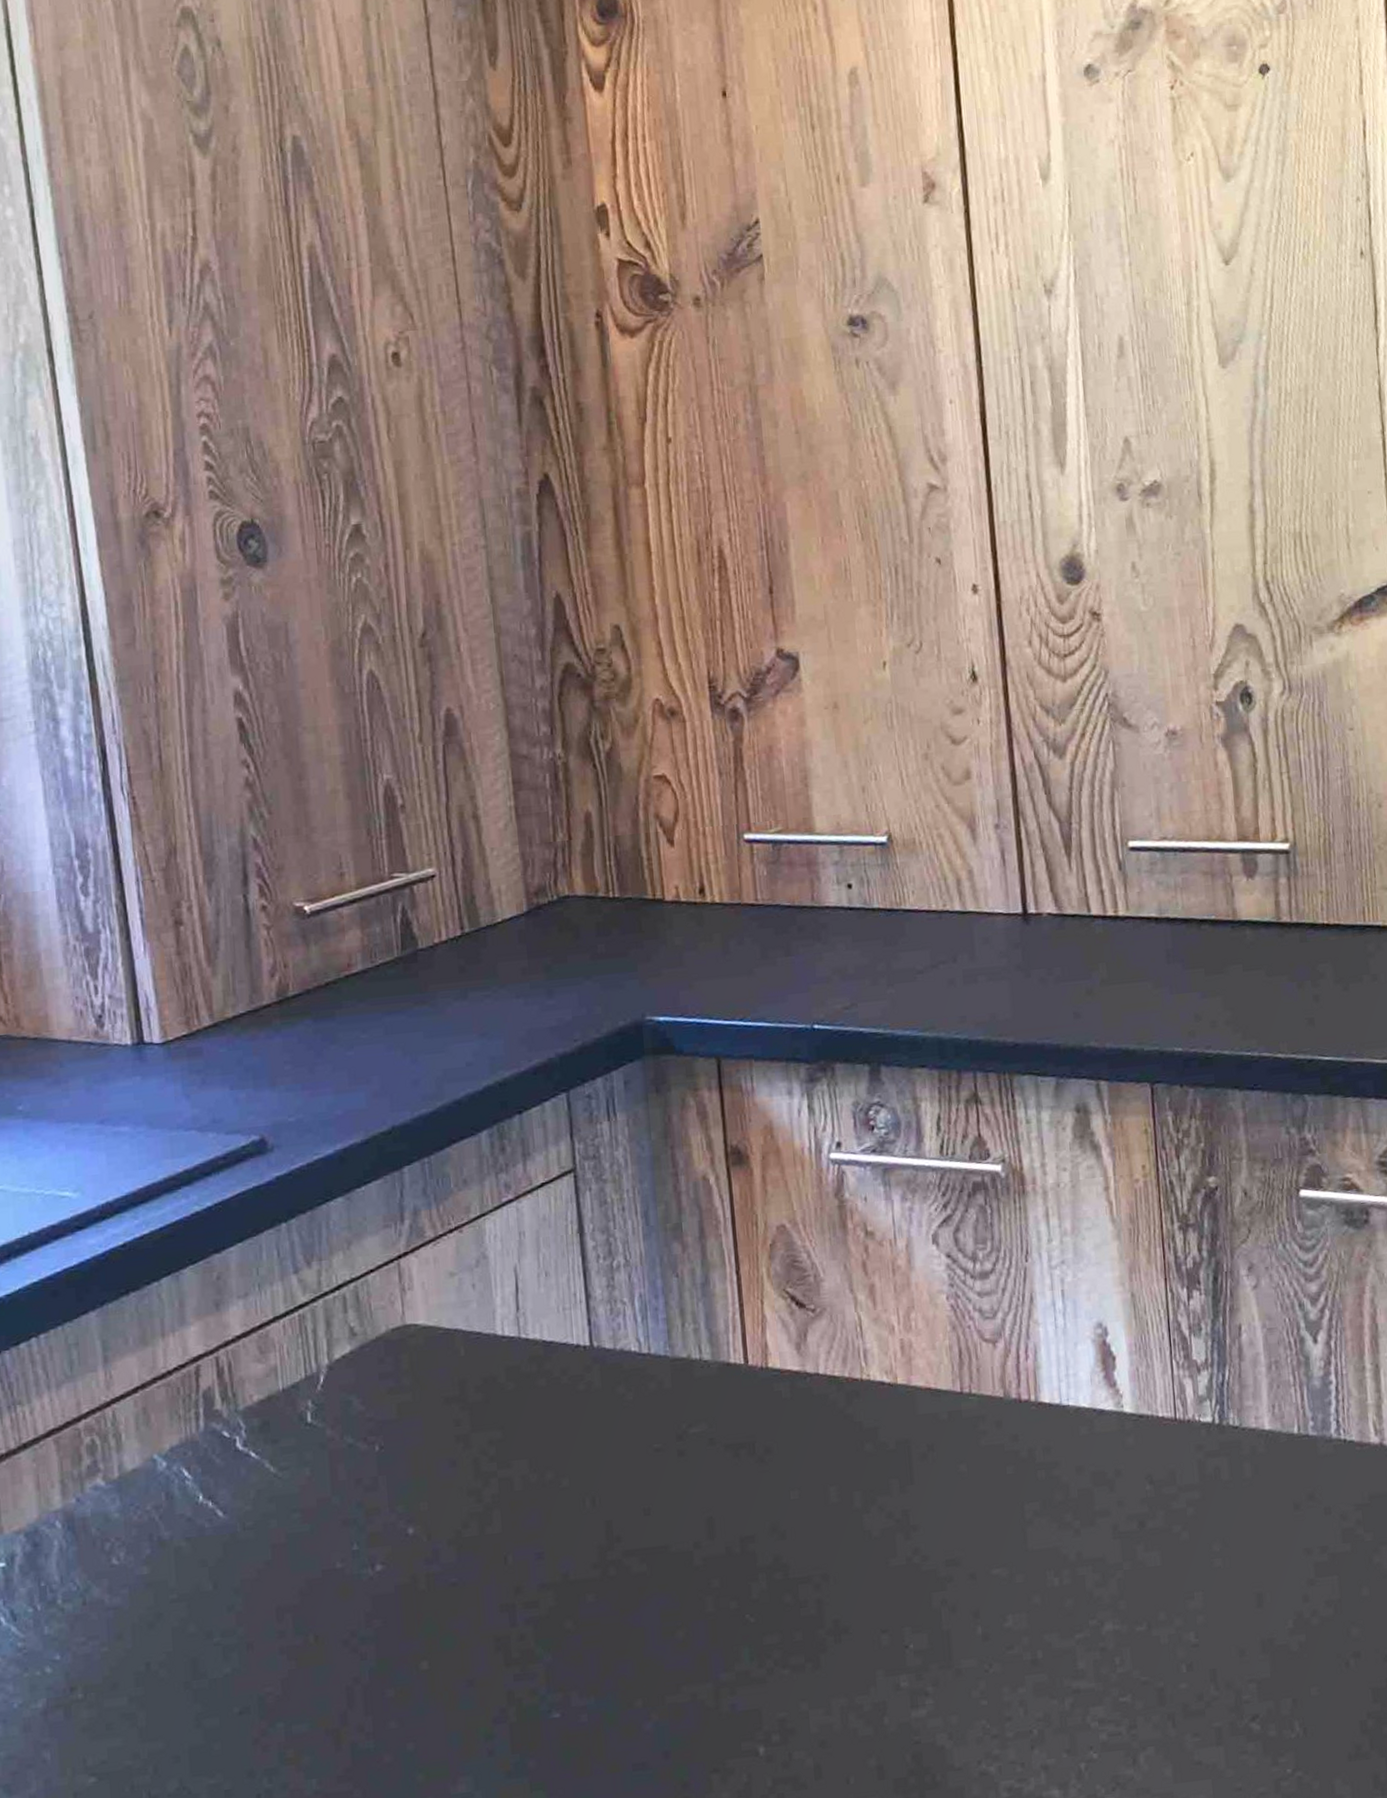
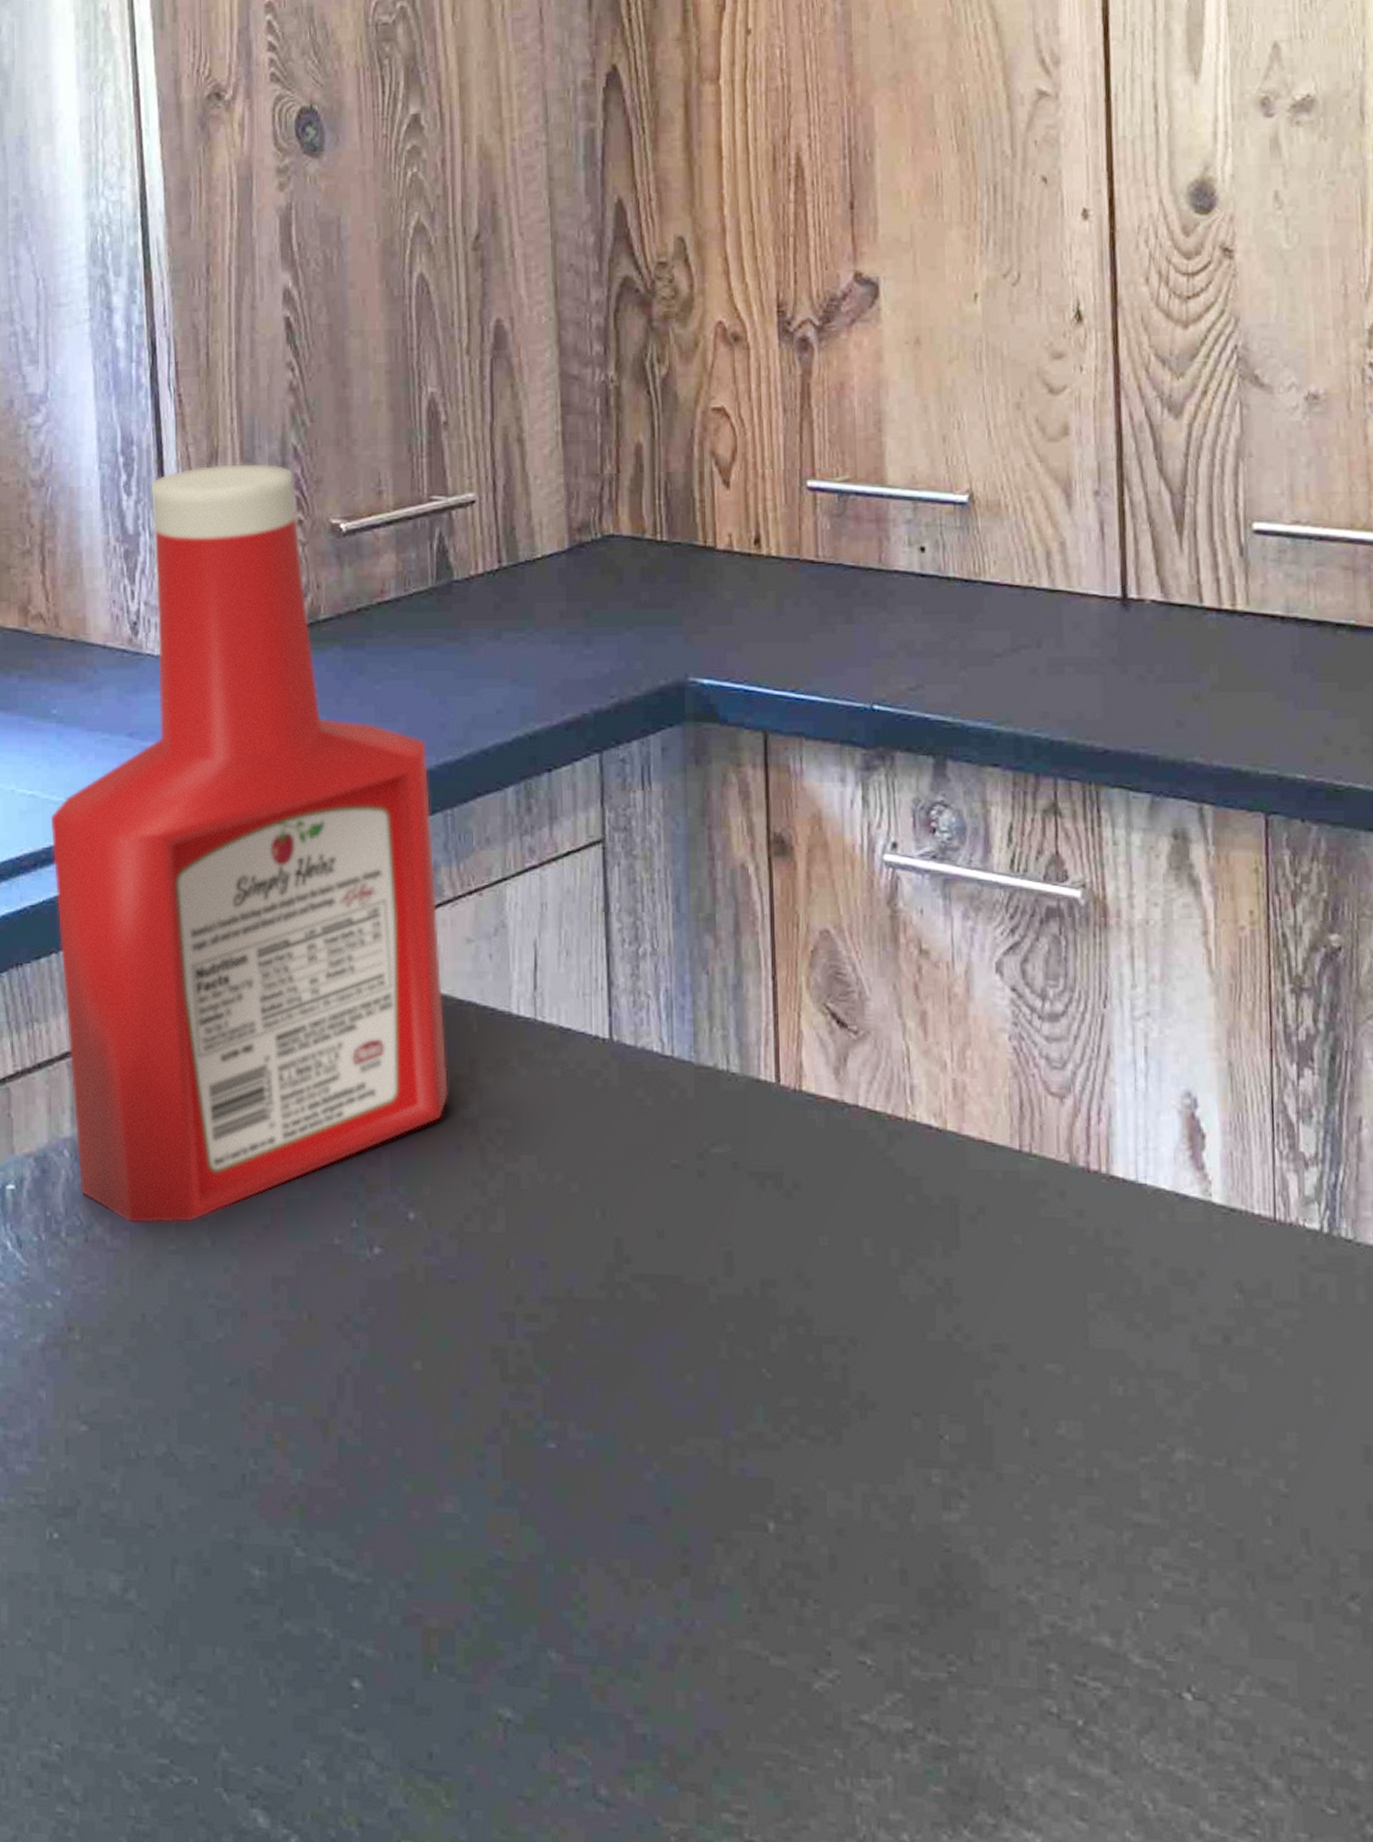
ketchup bottle: none [22,856,440,1581] -> present [50,463,448,1224]

